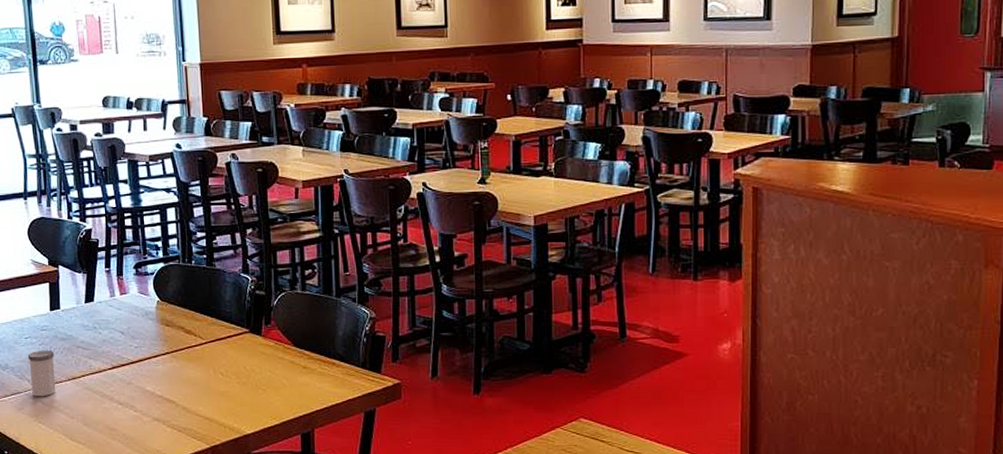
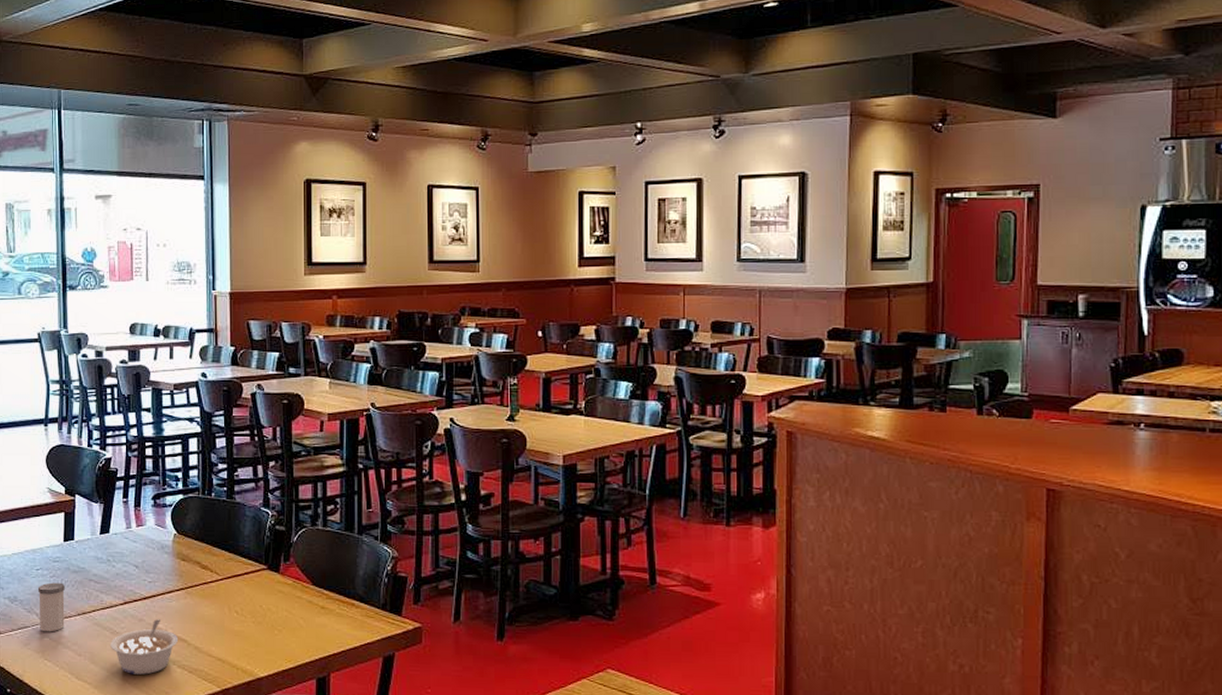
legume: none [101,382,167,435] -> present [110,619,179,675]

